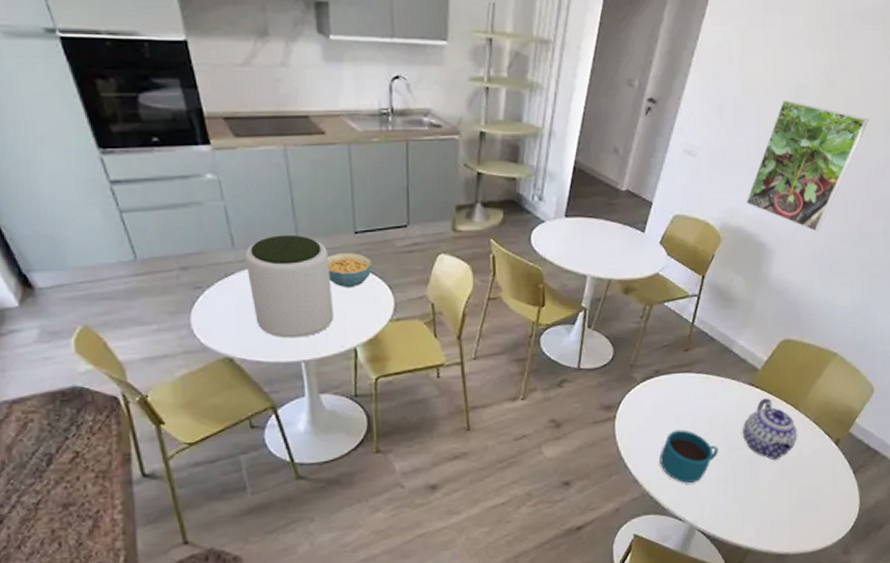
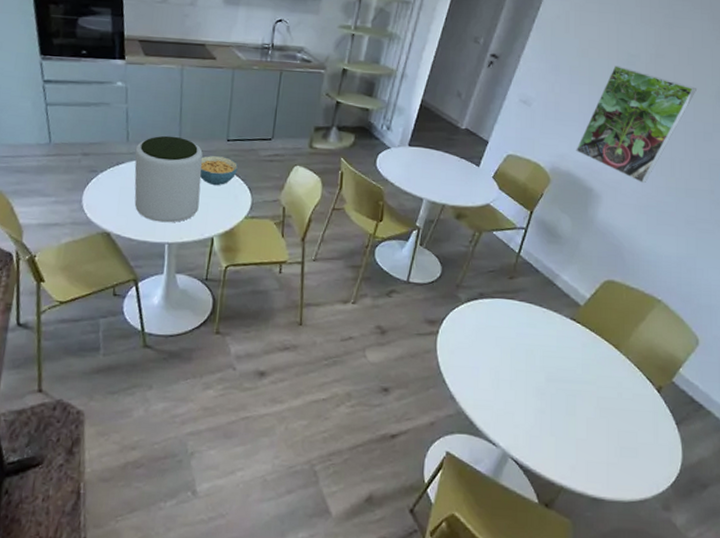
cup: present [660,429,719,484] -> none [478,353,537,409]
teapot: present [743,398,798,461] -> none [562,334,618,399]

